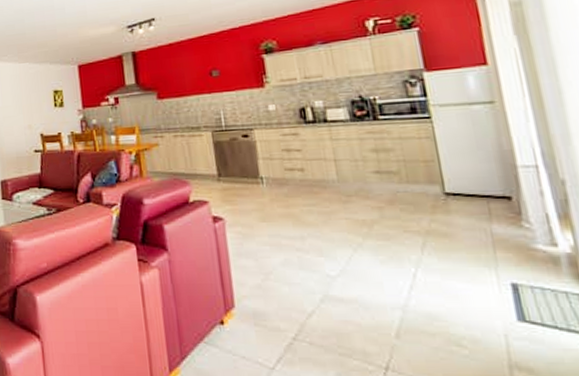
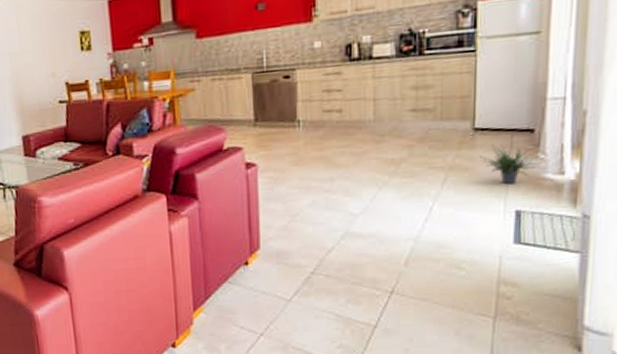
potted plant: none [456,210,530,254] -> present [479,144,543,184]

